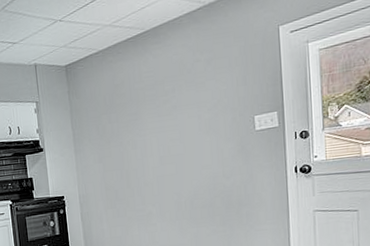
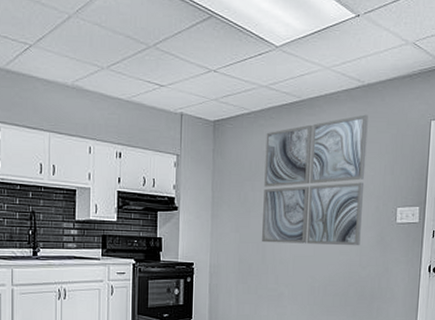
wall art: none [116,32,221,169] -> present [262,114,368,246]

